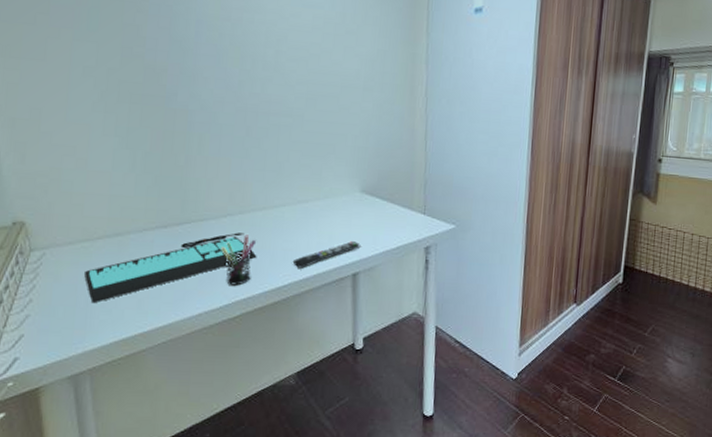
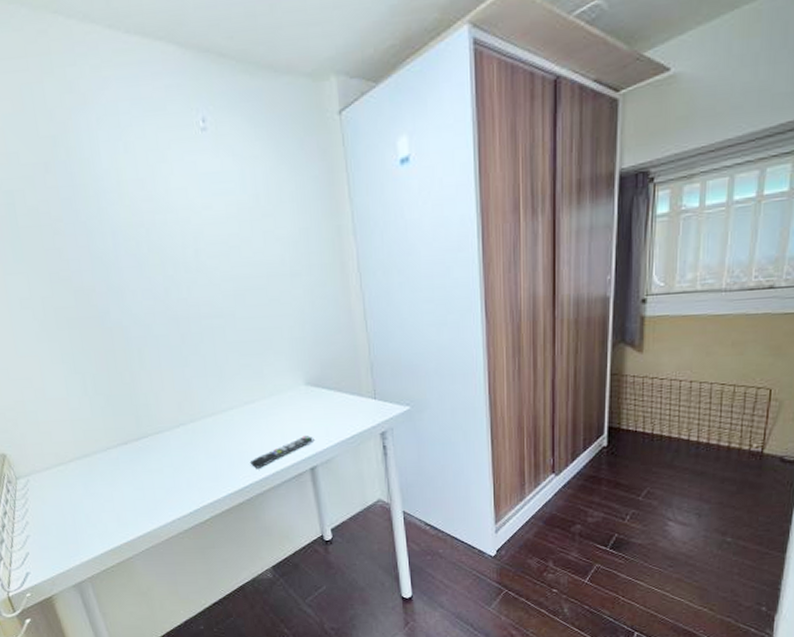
computer keyboard: present [84,232,257,304] -> none [65,440,215,520]
pen holder: present [220,235,255,286] -> none [179,442,213,492]

